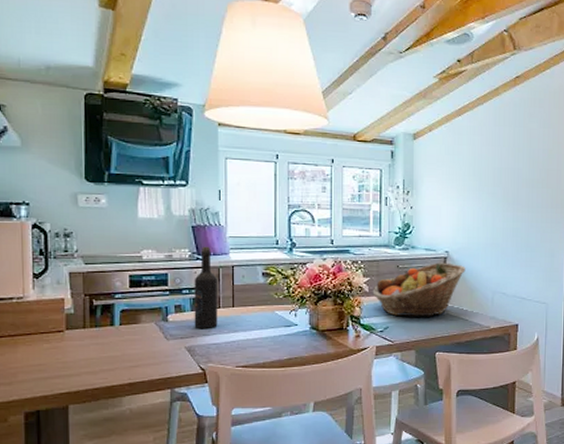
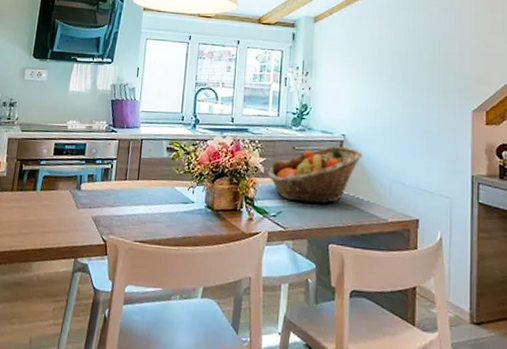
wine bottle: present [194,246,218,329] -> none [102,119,127,200]

